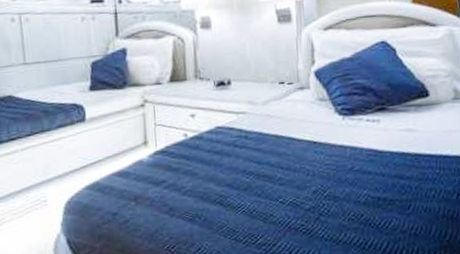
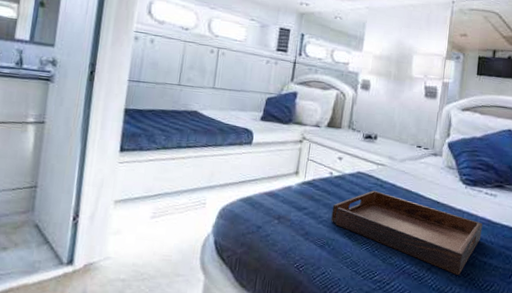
serving tray: none [194,144,370,219] -> present [331,190,483,275]

